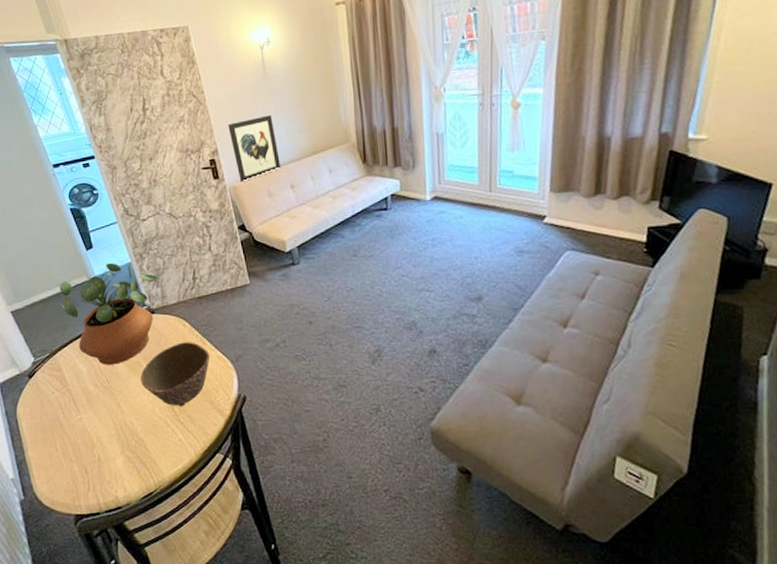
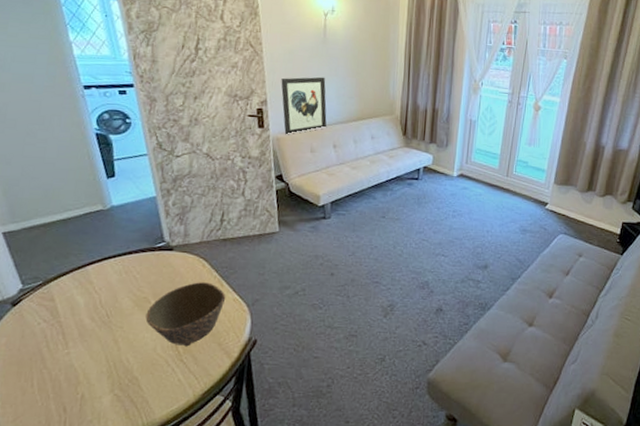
potted plant: present [59,262,159,365] -> none [65,194,184,299]

